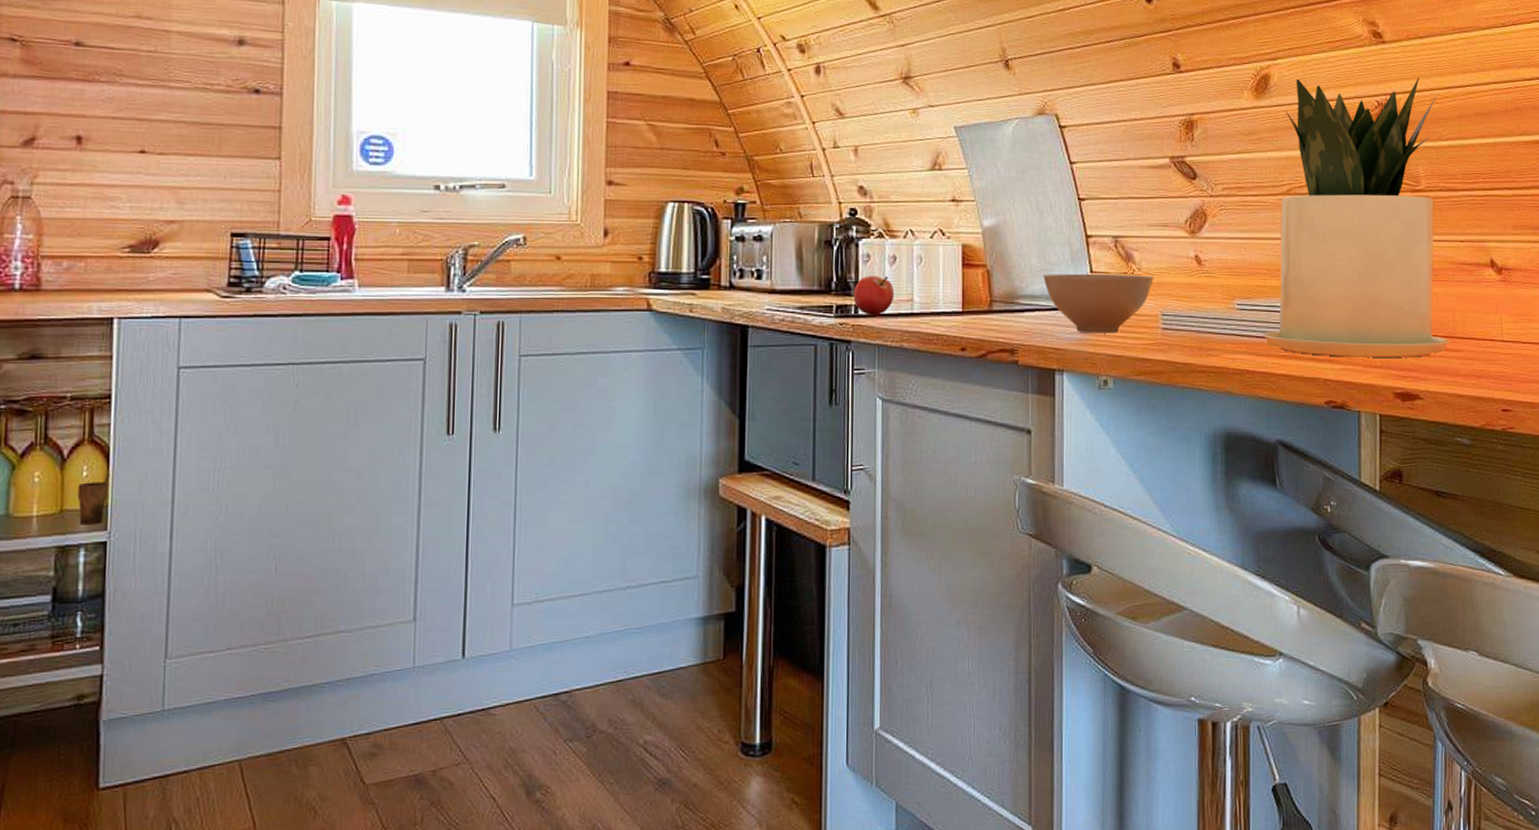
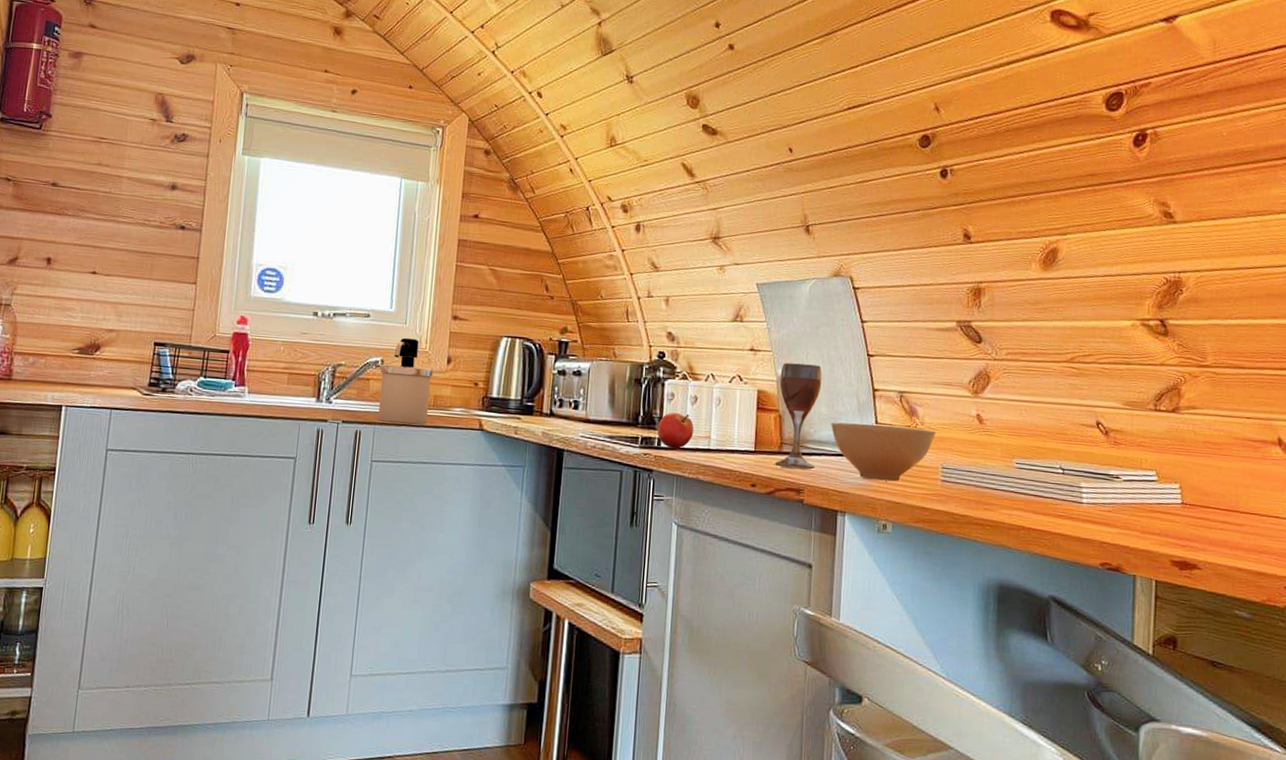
cup: present [77,473,110,525] -> none [24,531,50,573]
soap dispenser: none [523,210,588,310] -> present [378,338,434,425]
cup: none [985,212,1031,329] -> present [775,362,822,470]
planter: present [1263,77,1451,358] -> none [1040,253,1233,528]

